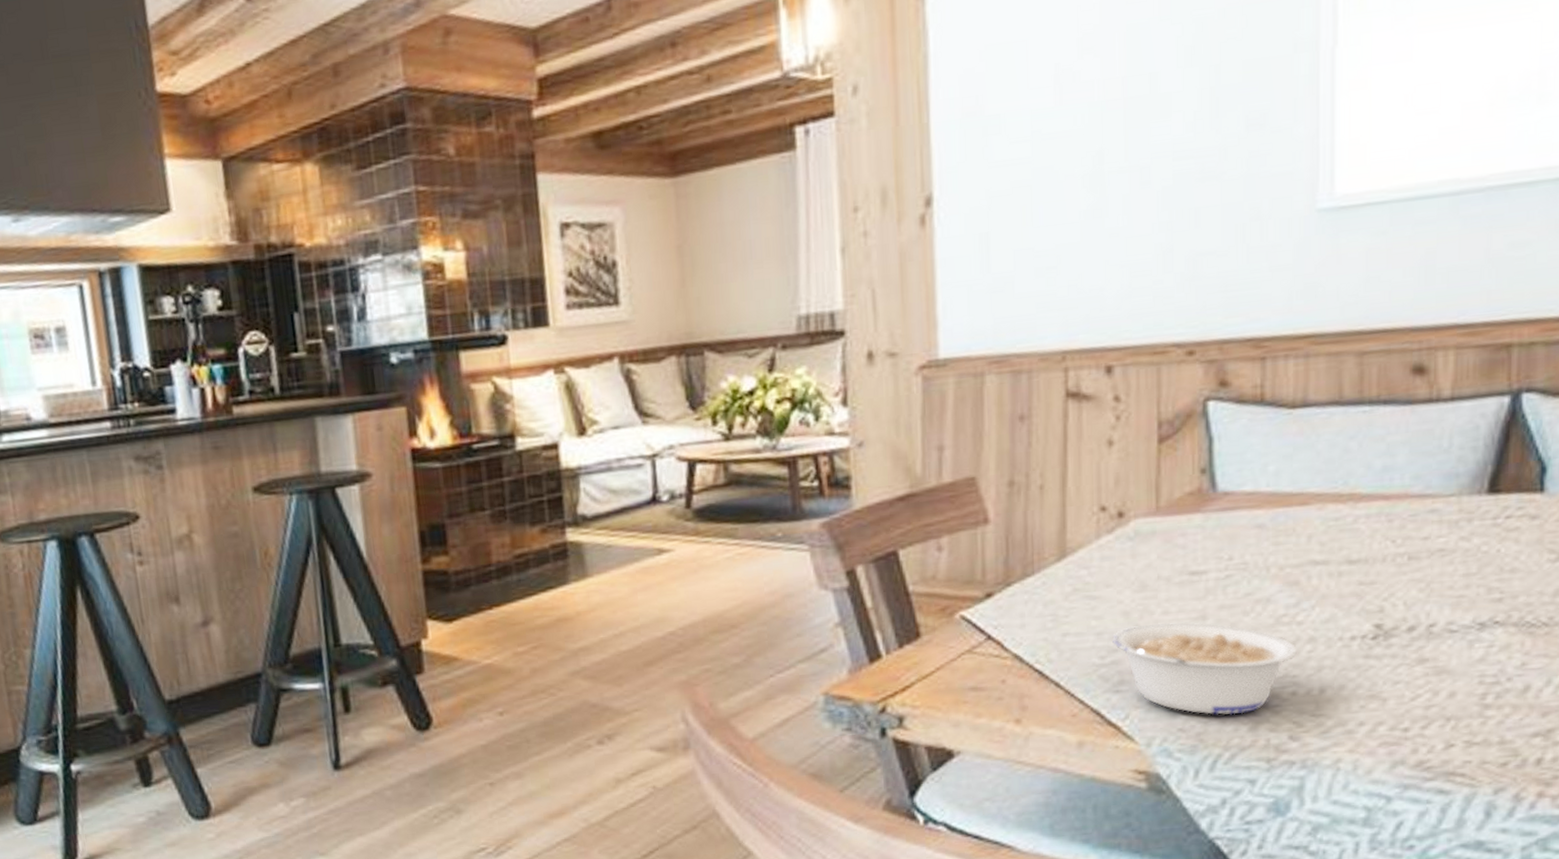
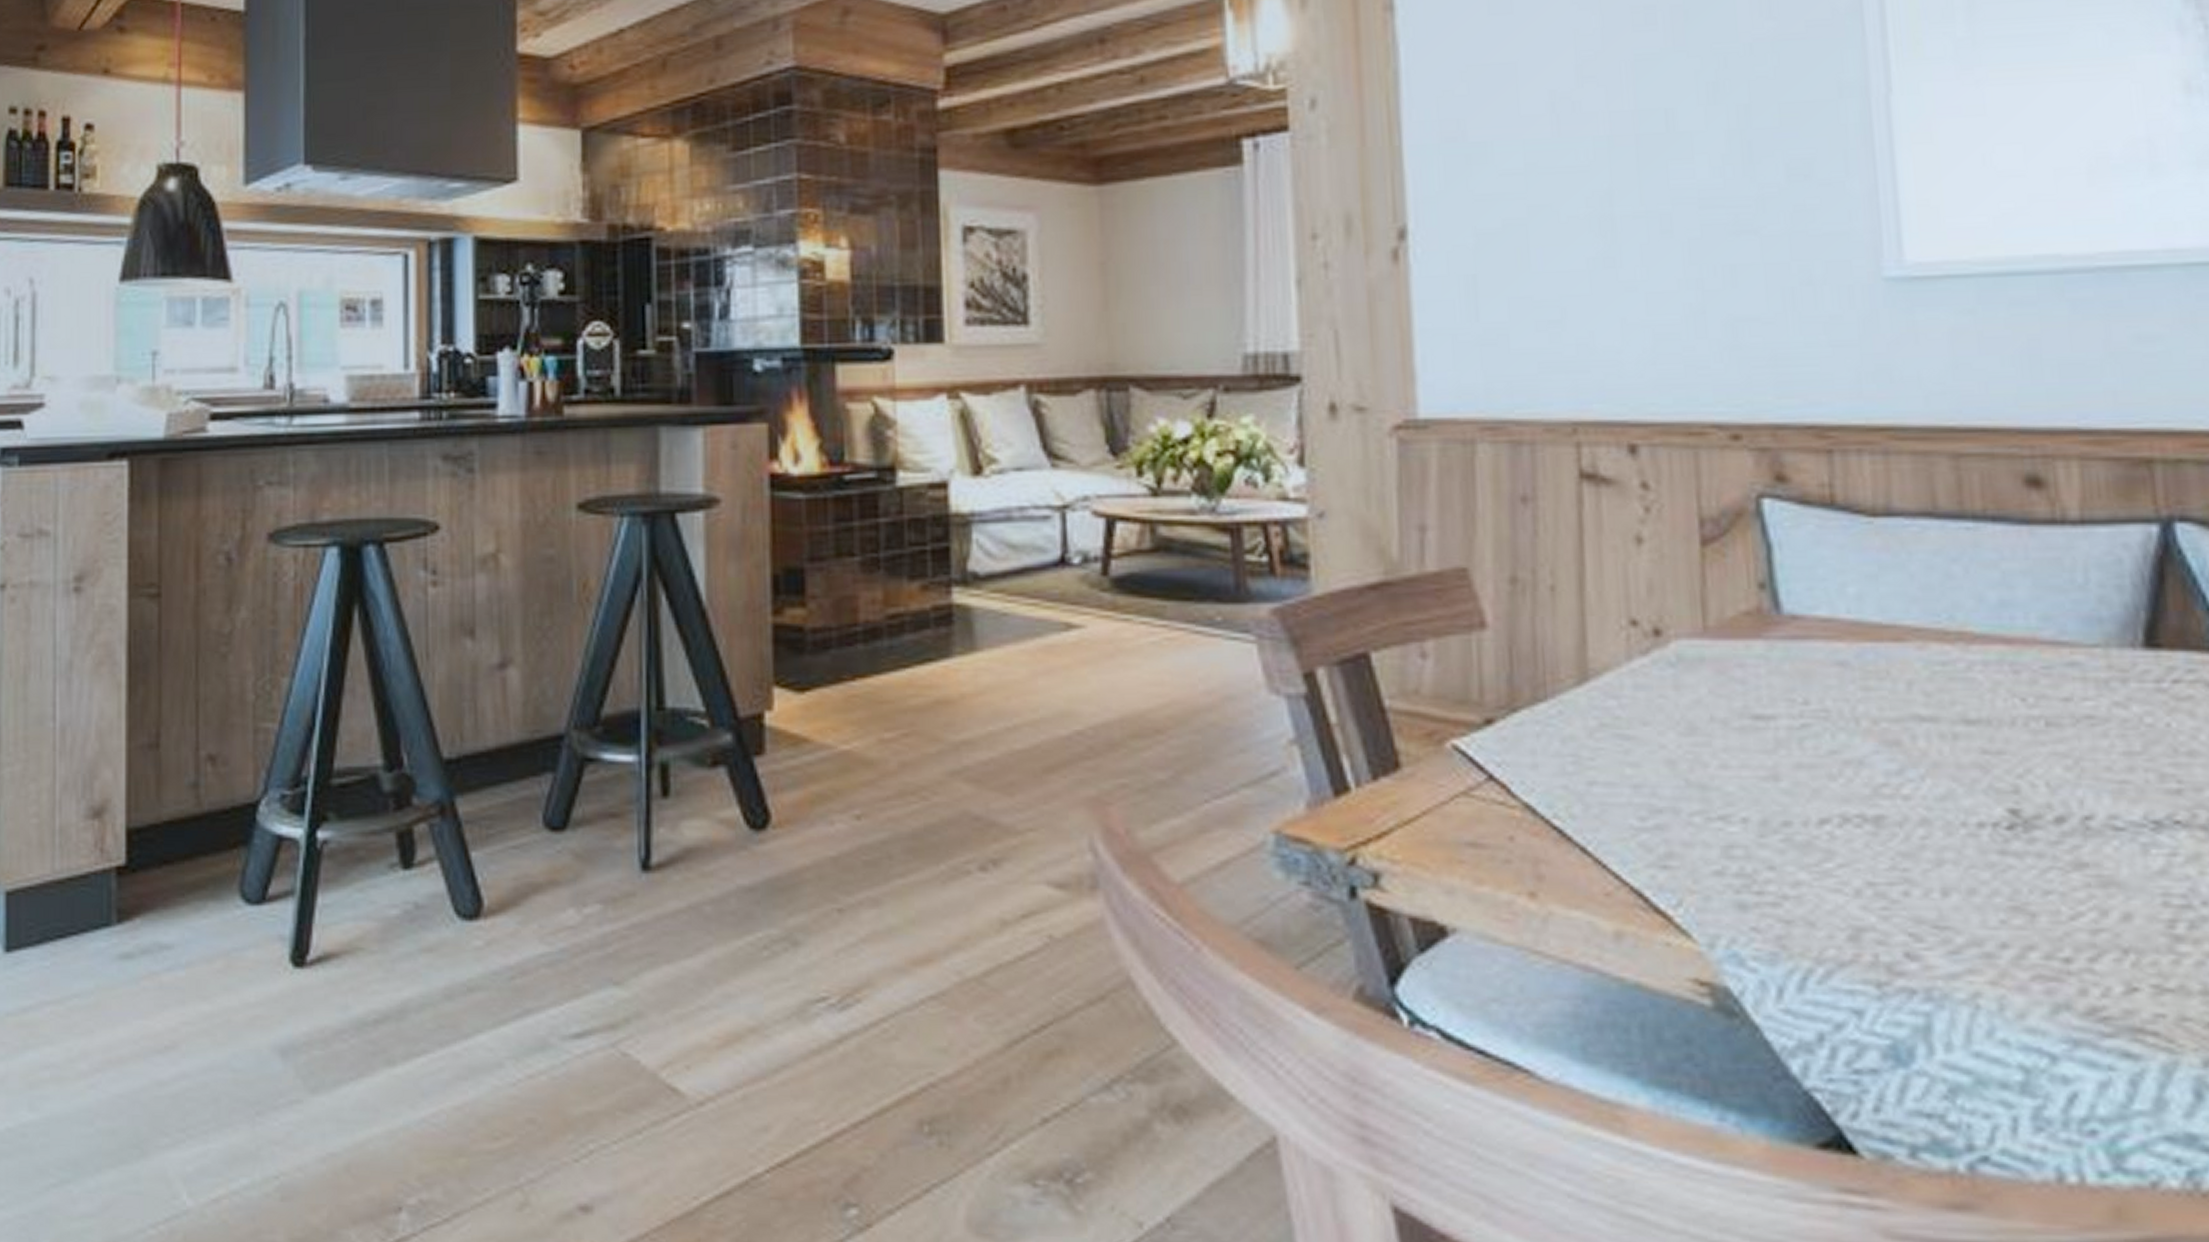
legume: present [1112,622,1297,715] -> none [1654,779,1906,915]

